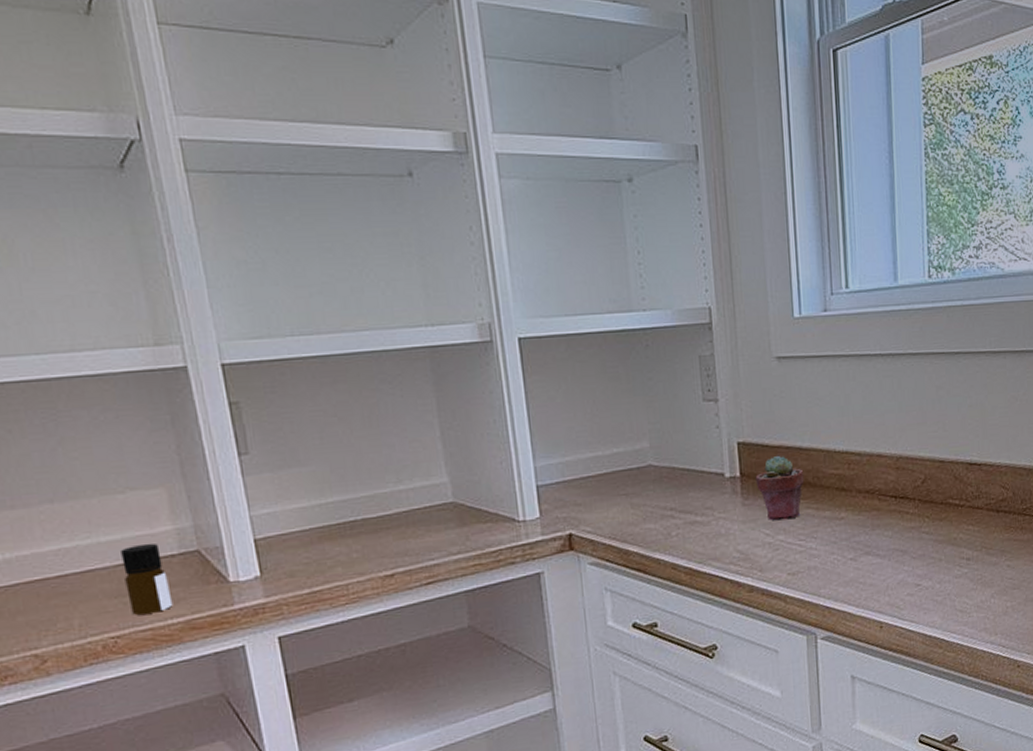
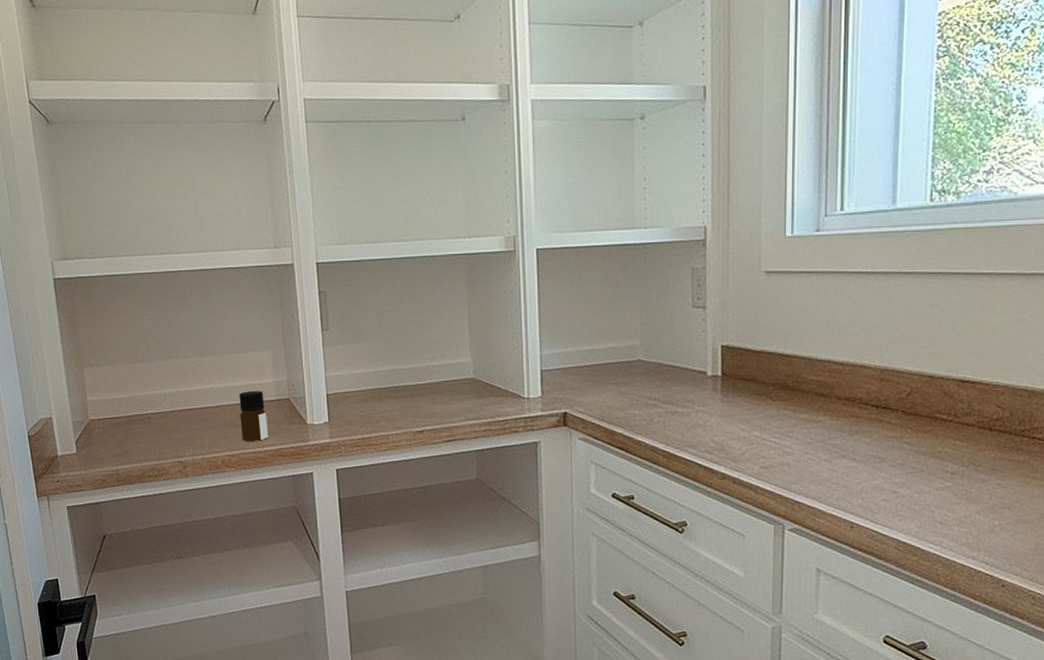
potted succulent: present [755,455,805,521] -> none [736,359,784,418]

